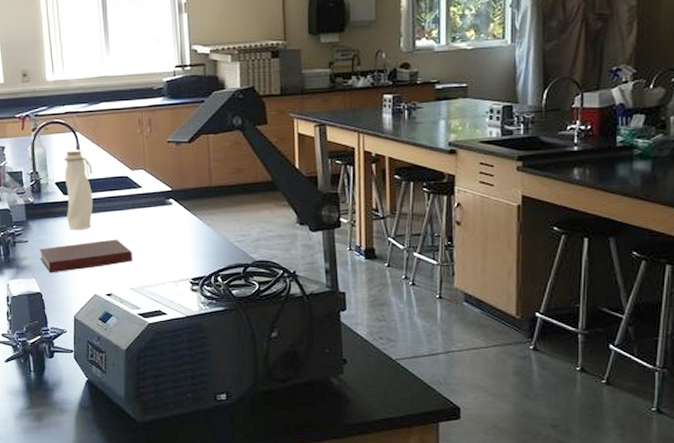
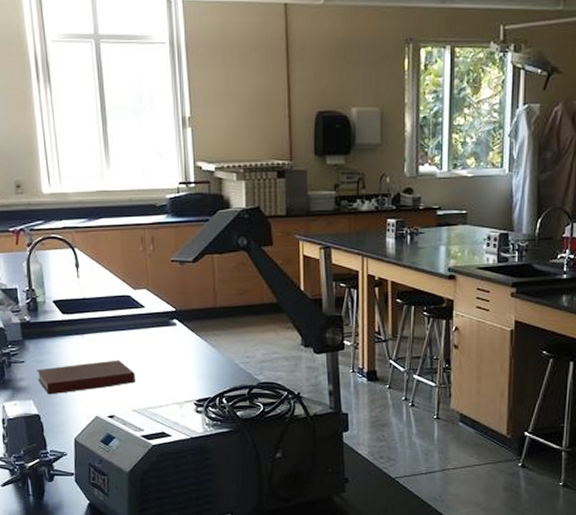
water bottle: present [64,149,94,229] -> none [62,266,94,350]

